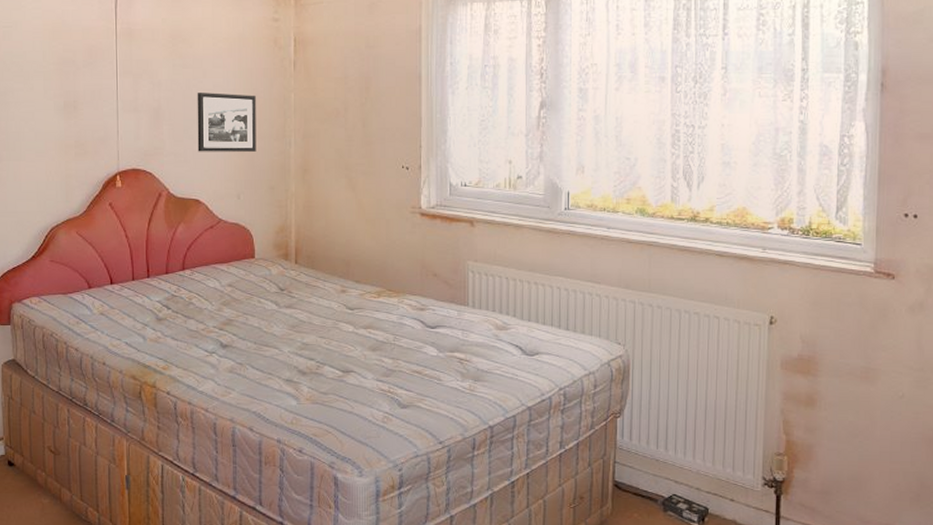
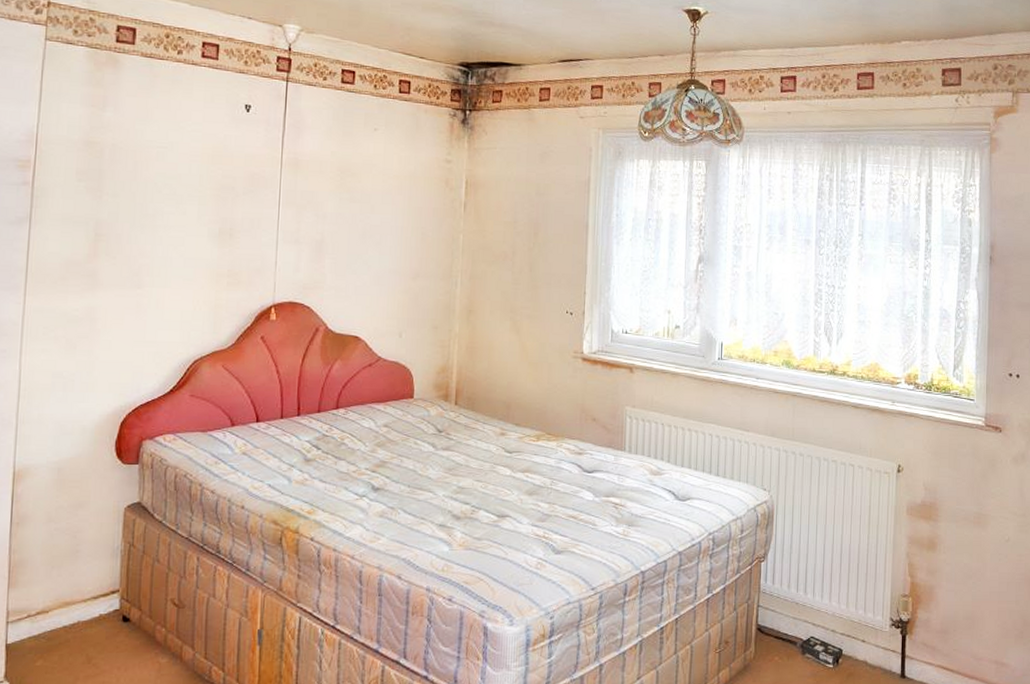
picture frame: present [197,92,256,152] -> none [360,228,424,290]

